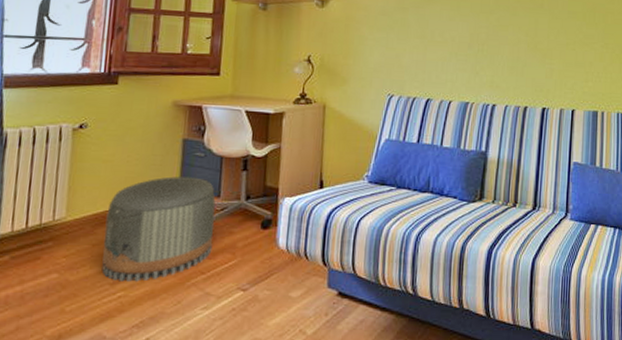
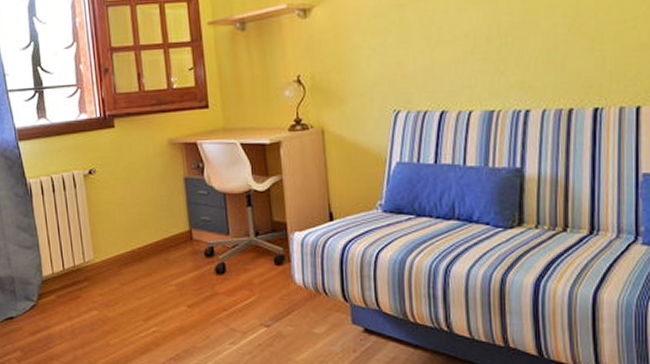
pouf: present [102,176,216,282] -> none [128,216,230,318]

